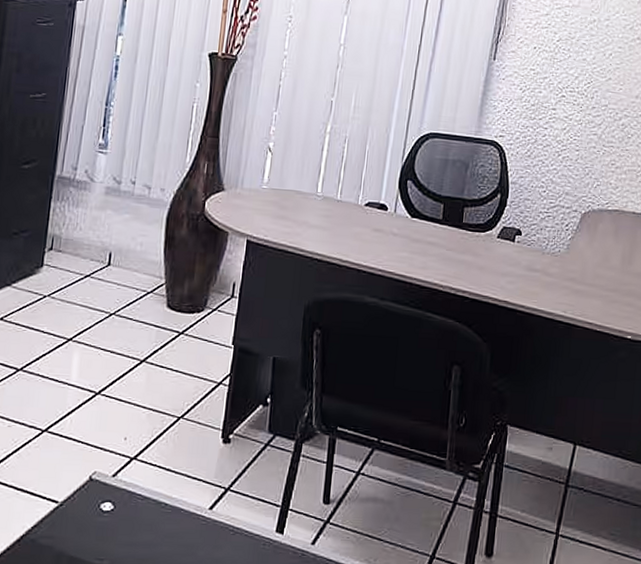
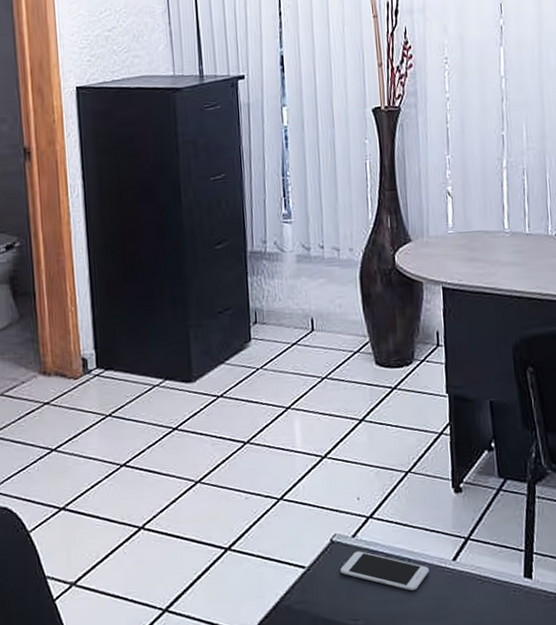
smartphone: none [94,491,185,536] -> present [340,551,430,591]

